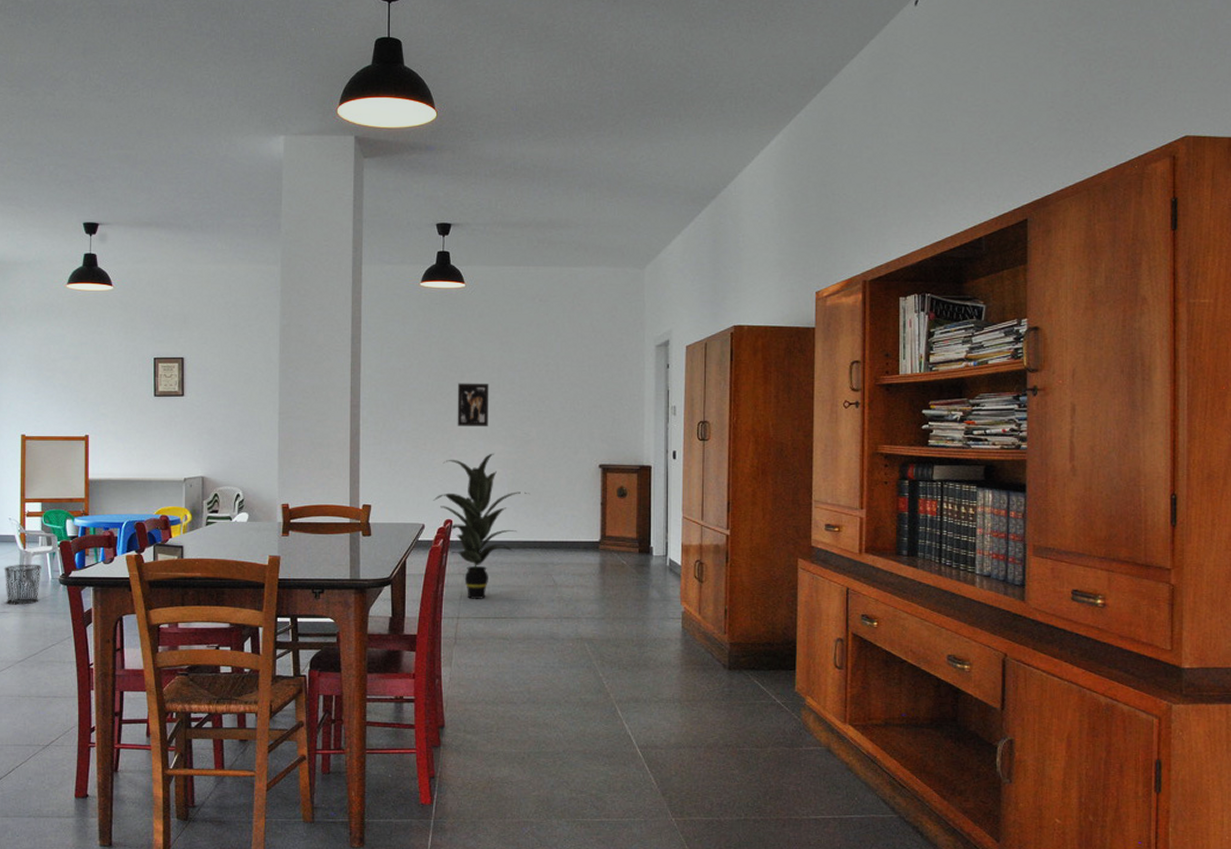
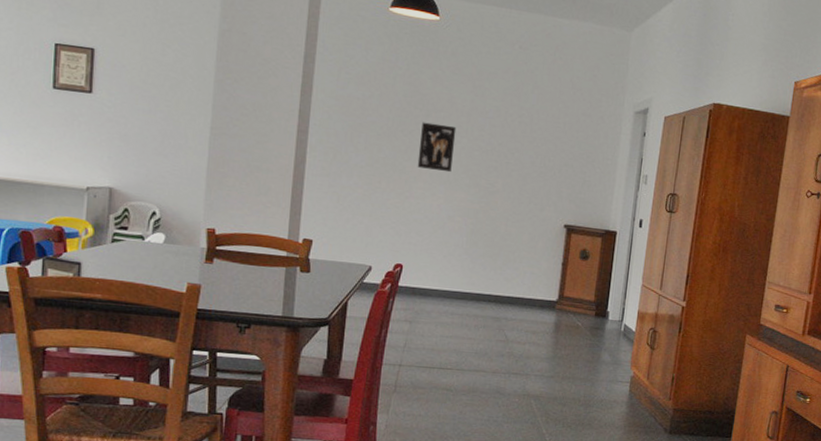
indoor plant: present [433,453,529,599] -> none [383,200,489,348]

